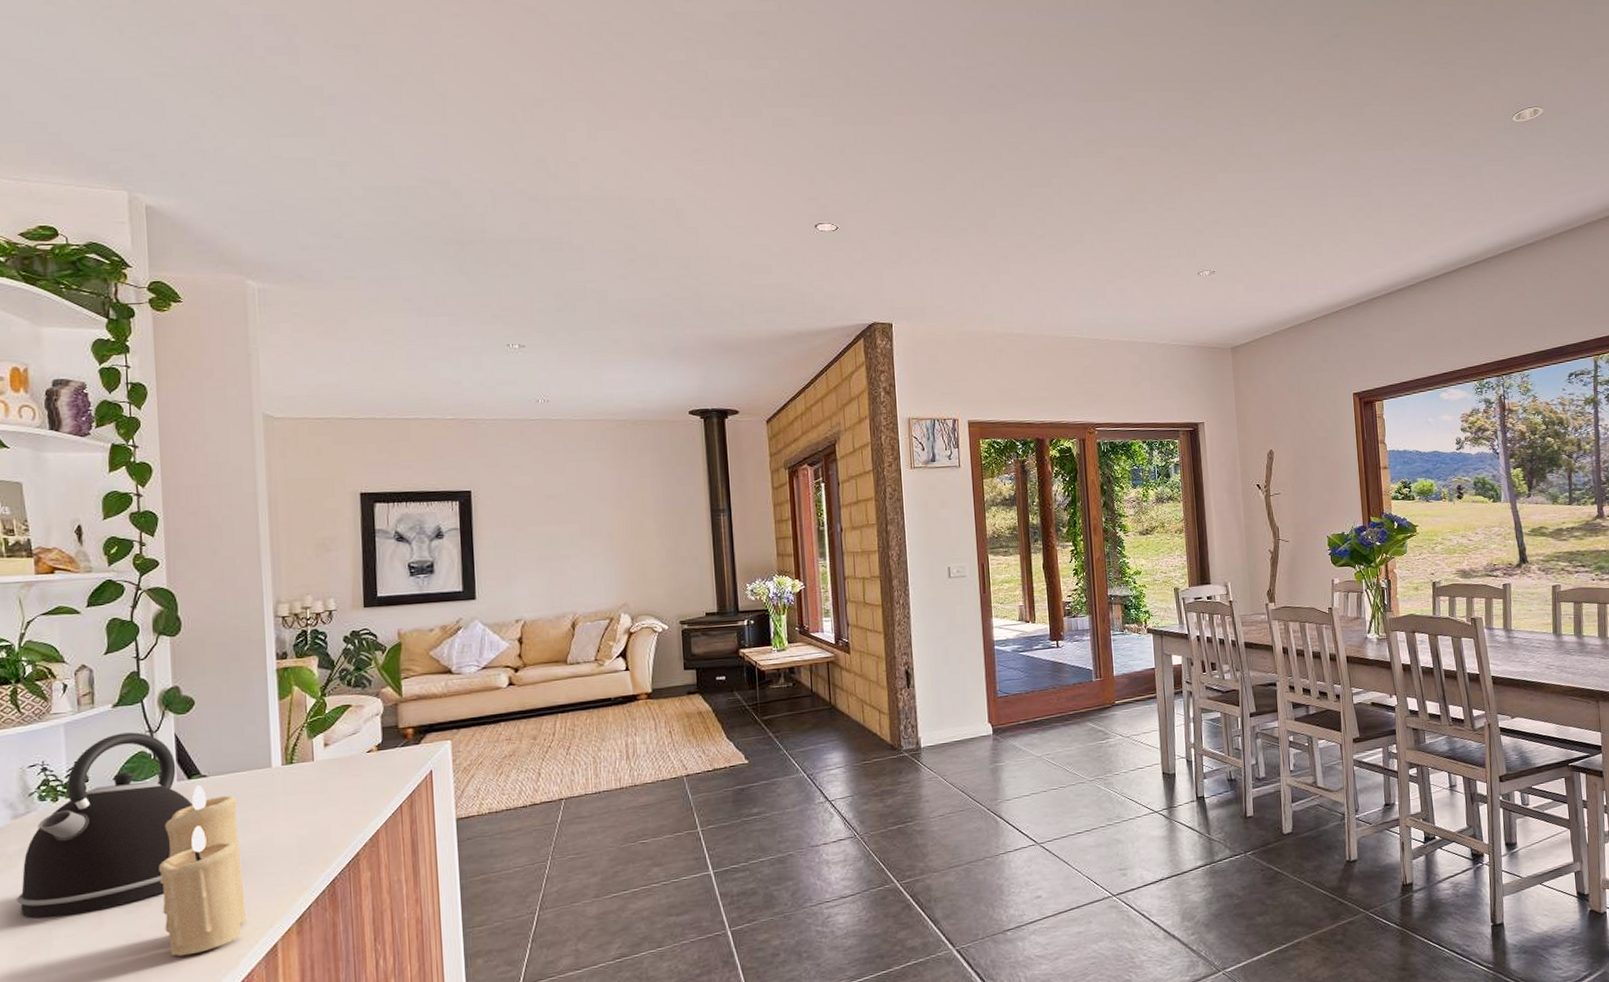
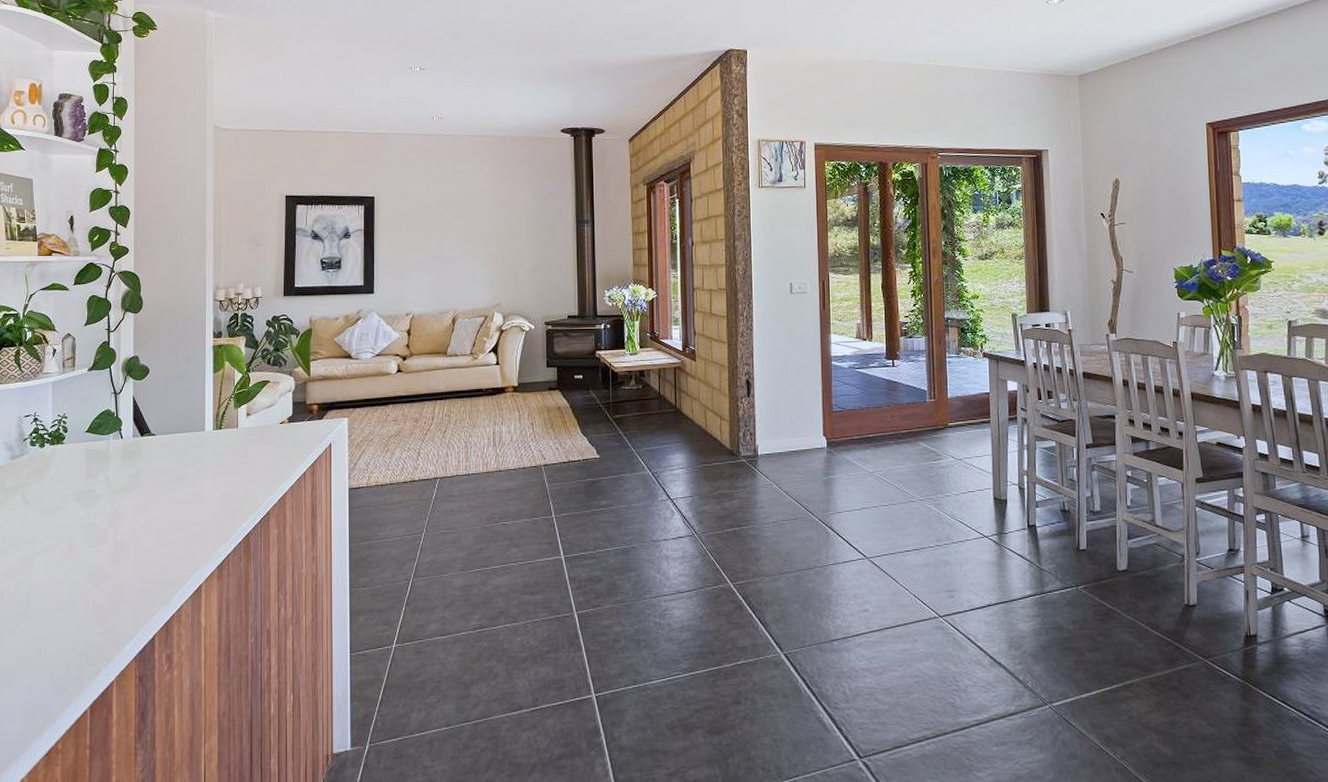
kettle: present [17,732,193,919] -> none [10,393,143,545]
candle: present [159,785,246,957] -> none [115,442,179,588]

